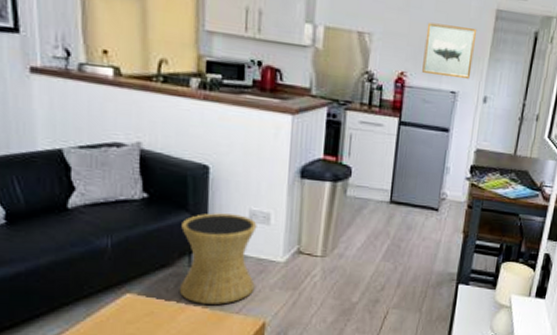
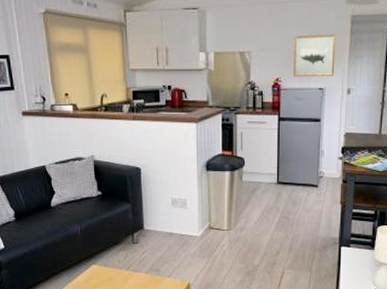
side table: present [179,213,257,304] -> none [125,202,180,271]

